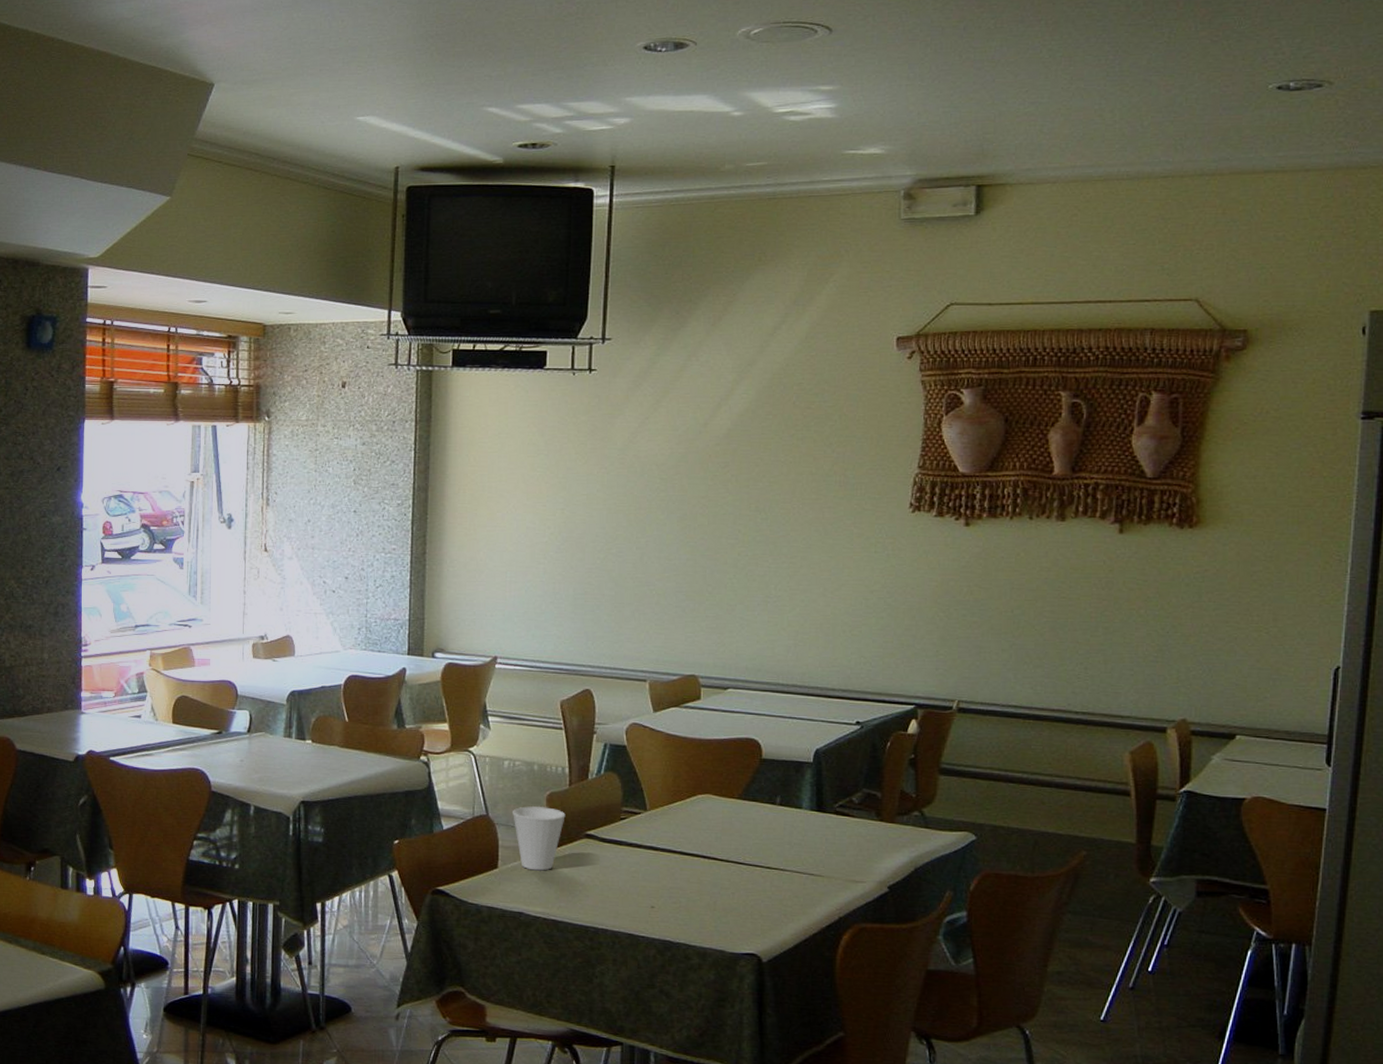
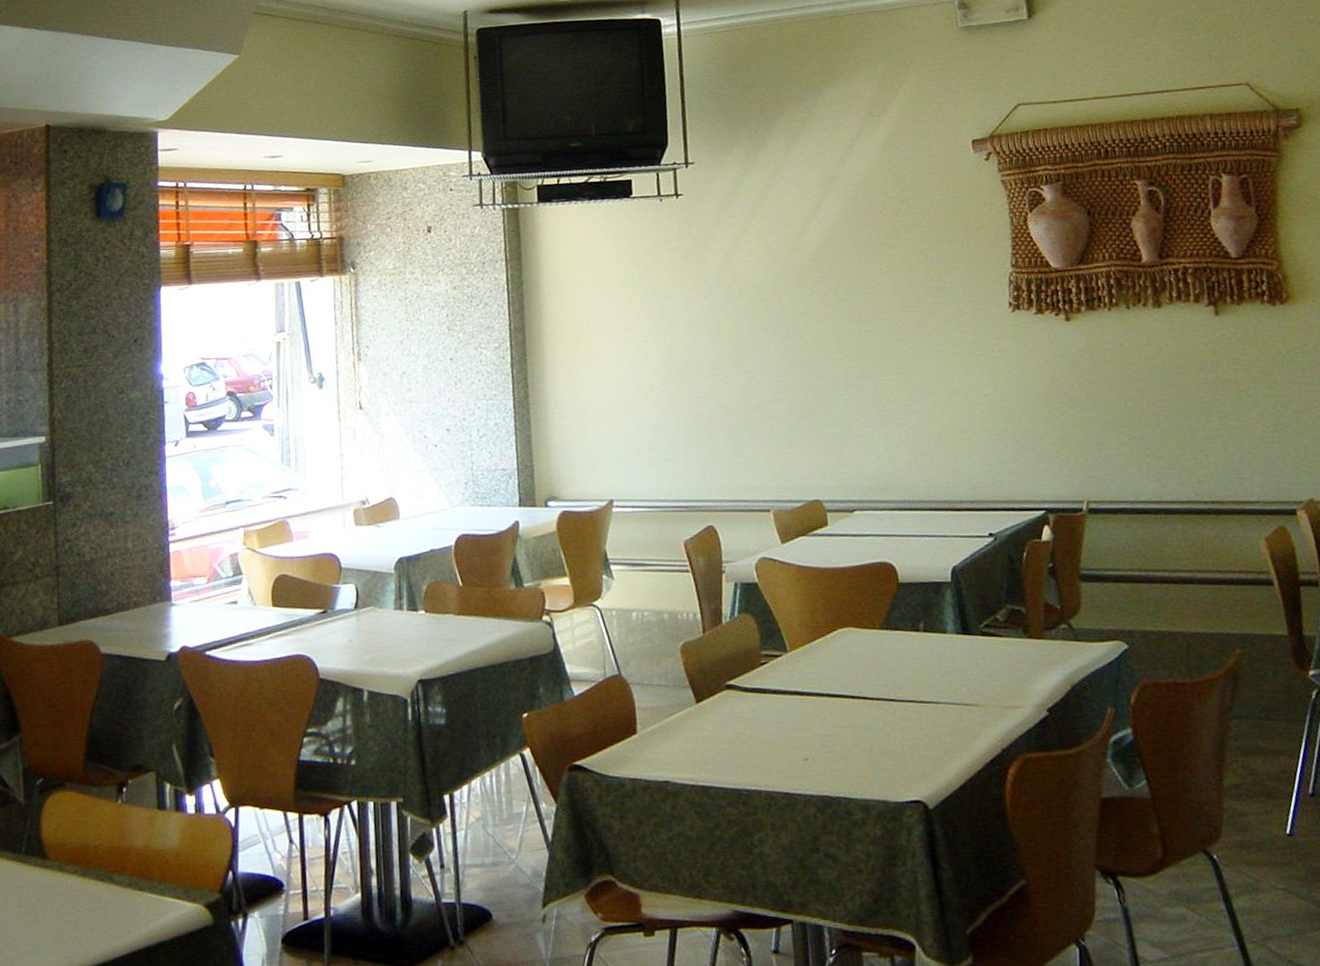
cup: present [513,806,566,871] -> none [646,659,703,732]

